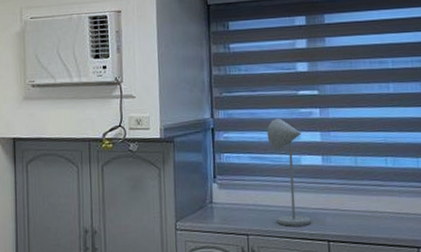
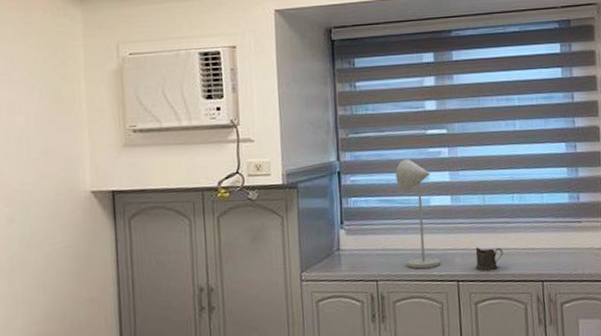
cup: none [346,208,376,233] -> present [475,247,503,271]

